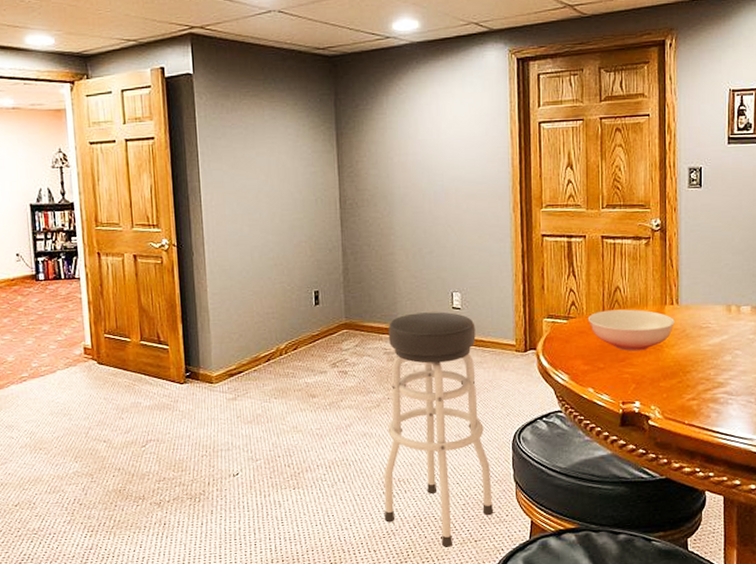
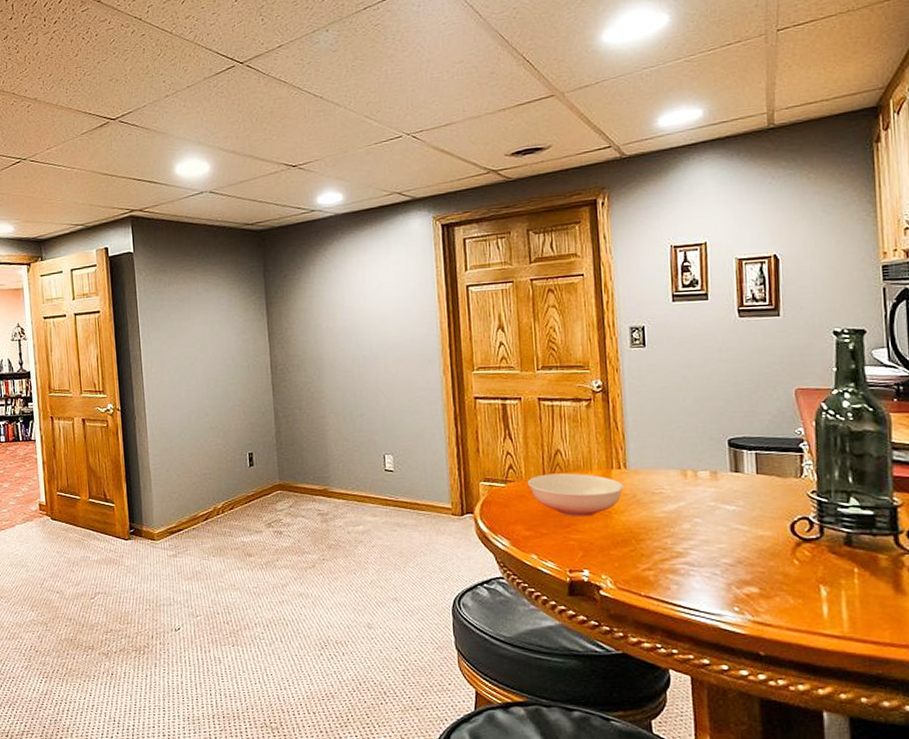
bar stool: present [384,312,494,547] -> none [321,474,436,714]

